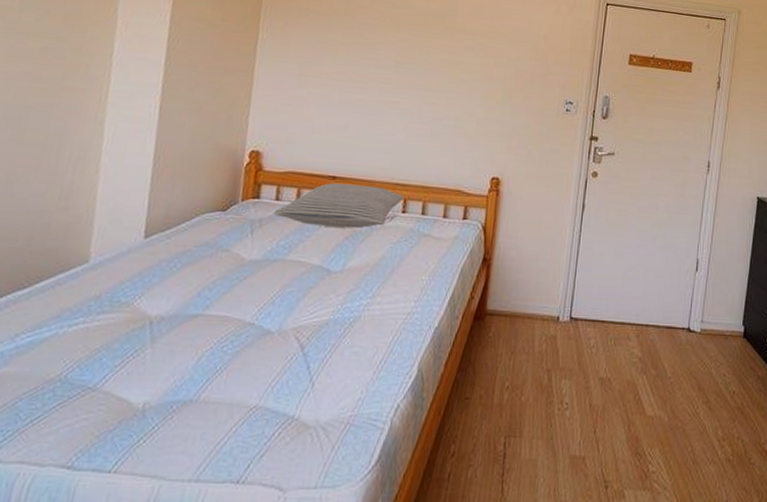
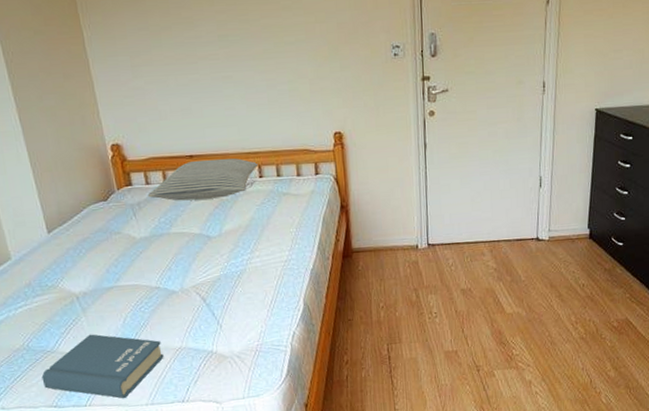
book: none [65,372,234,467] -> present [41,334,164,398]

